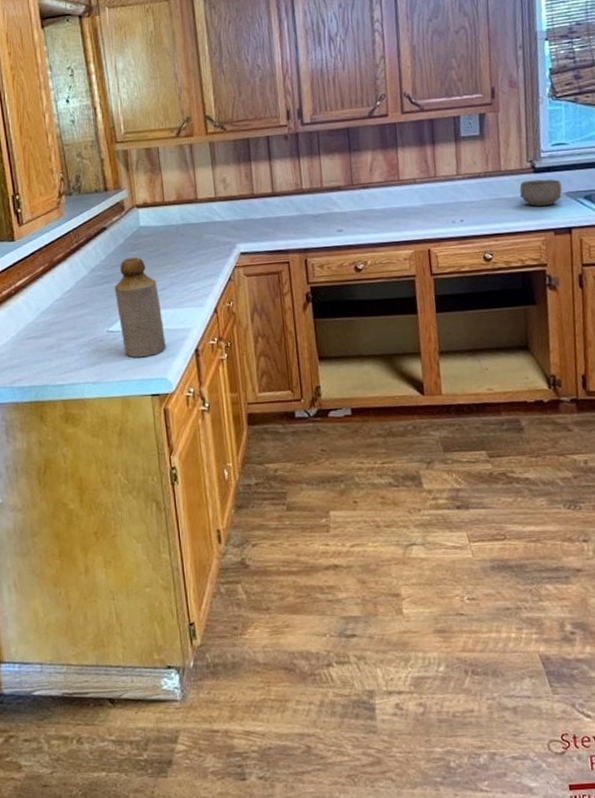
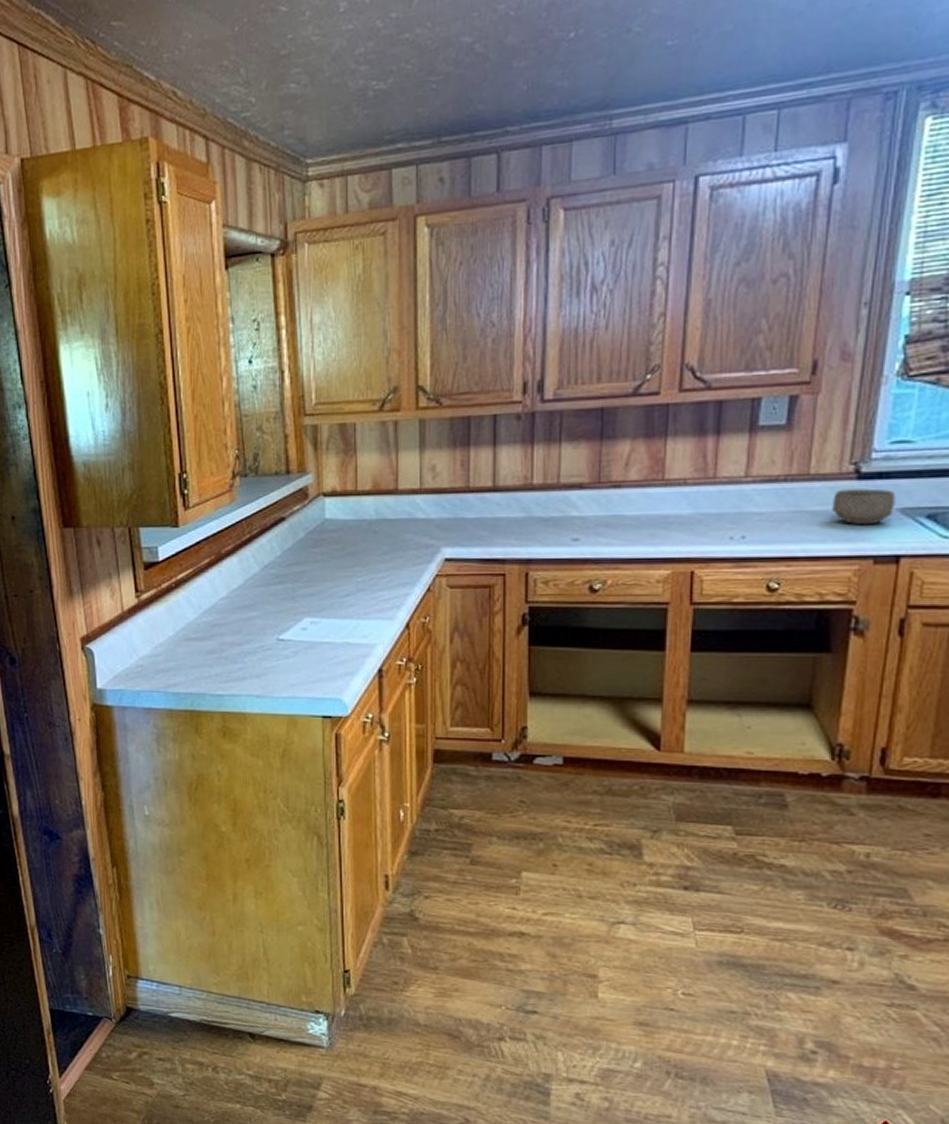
bottle: present [114,256,166,358] -> none [289,554,344,673]

